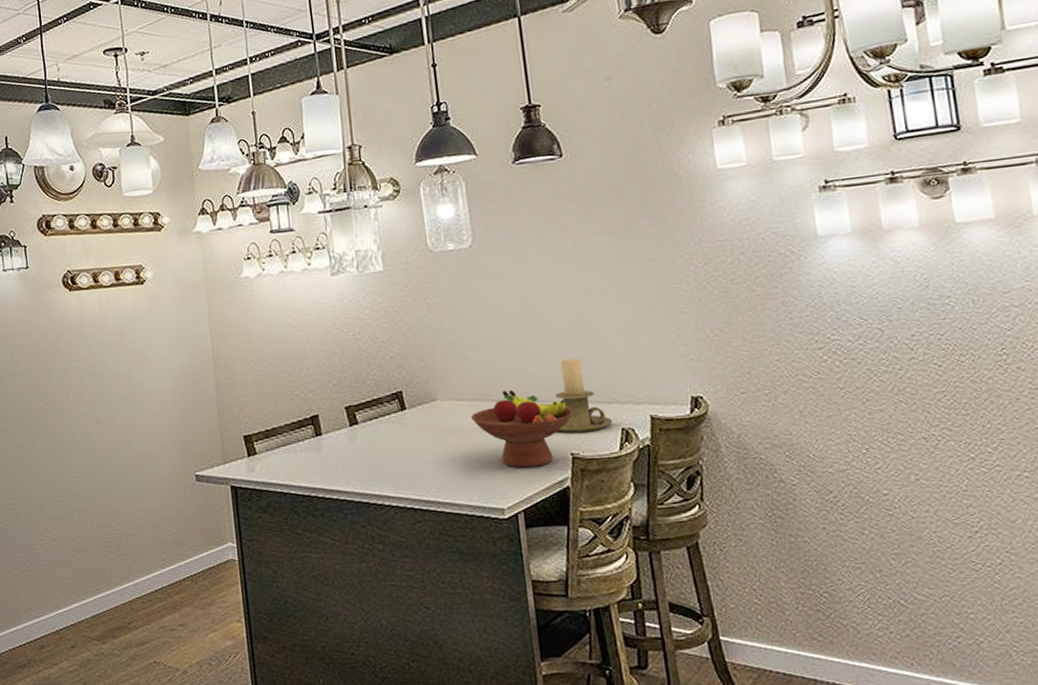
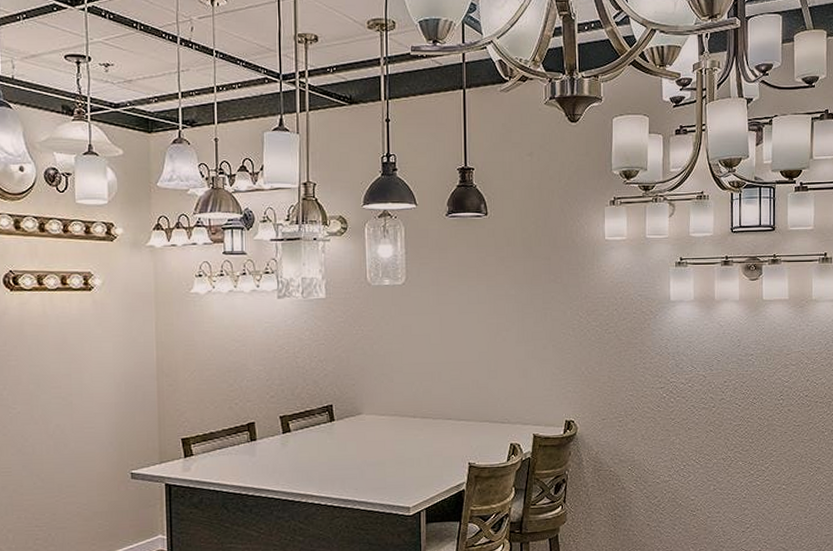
fruit bowl: present [471,389,575,468] -> none [390,408,475,474]
candle holder: present [555,358,613,433] -> none [460,384,504,446]

